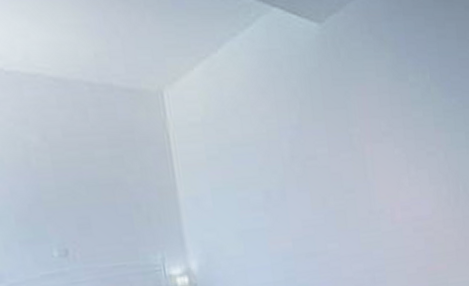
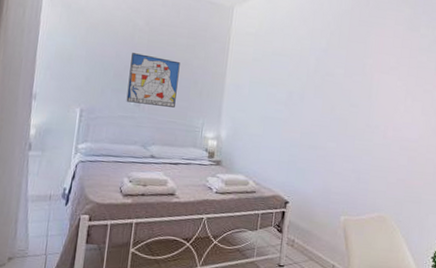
wall art: none [34,182,118,255] -> present [126,53,180,108]

